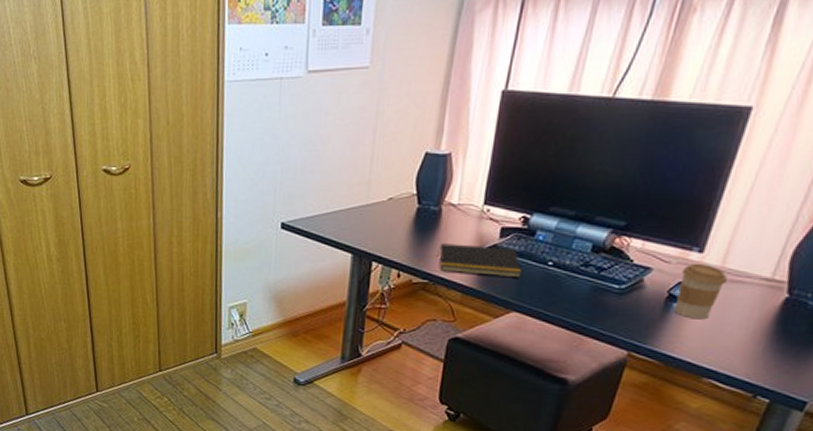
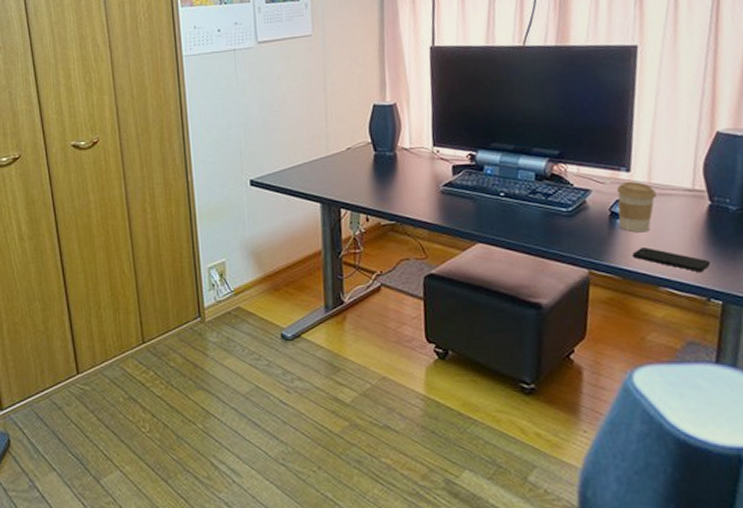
notepad: present [437,243,521,277] -> none [399,183,478,212]
smartphone: none [680,335,768,367] -> present [632,247,711,272]

